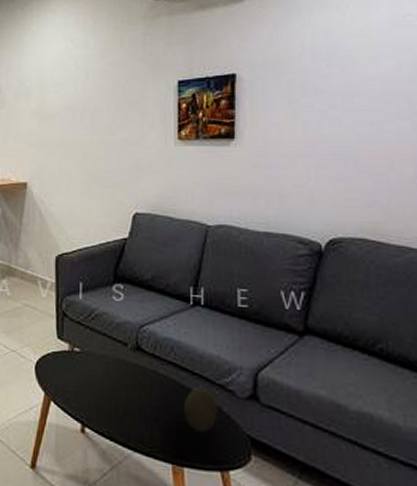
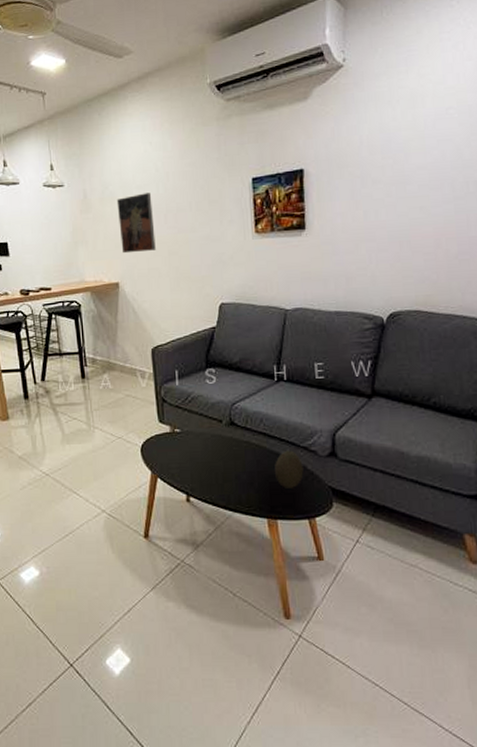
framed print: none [32,91,70,153] -> present [116,193,156,254]

